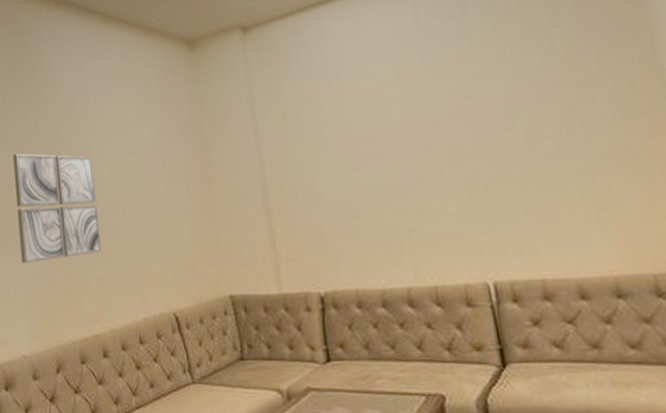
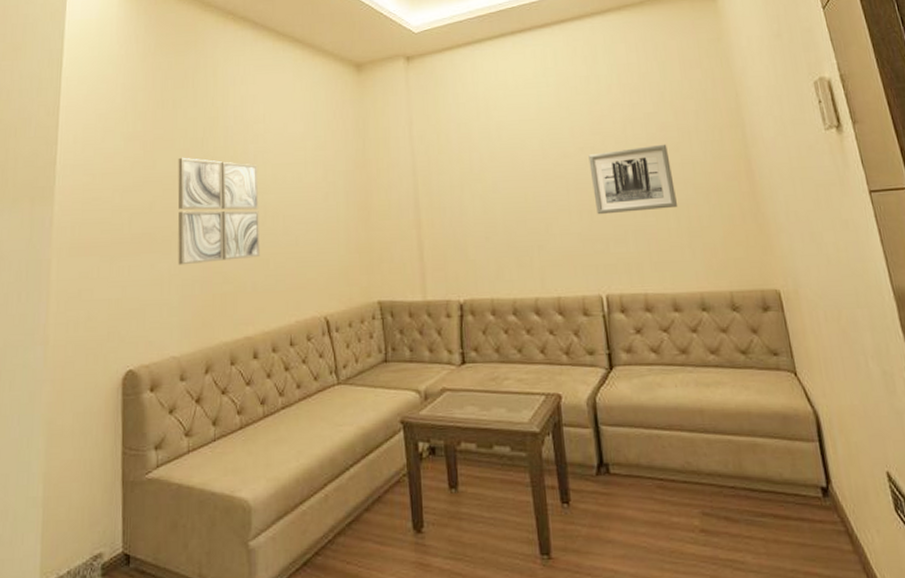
wall art: none [463,102,580,191] -> present [588,144,678,215]

